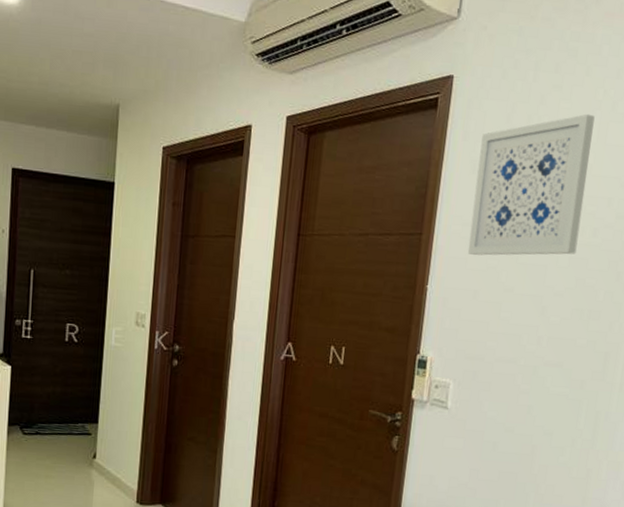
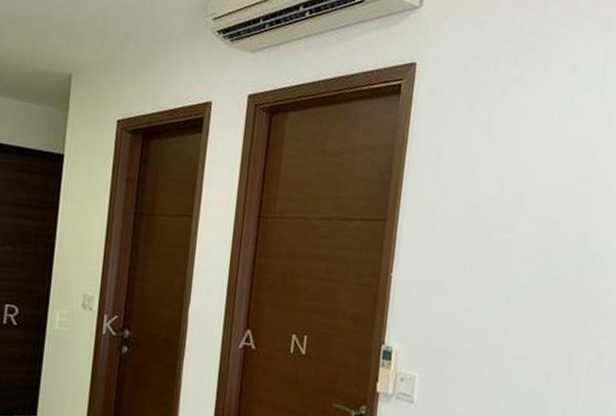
wall art: present [467,113,595,256] -> none [432,107,554,246]

